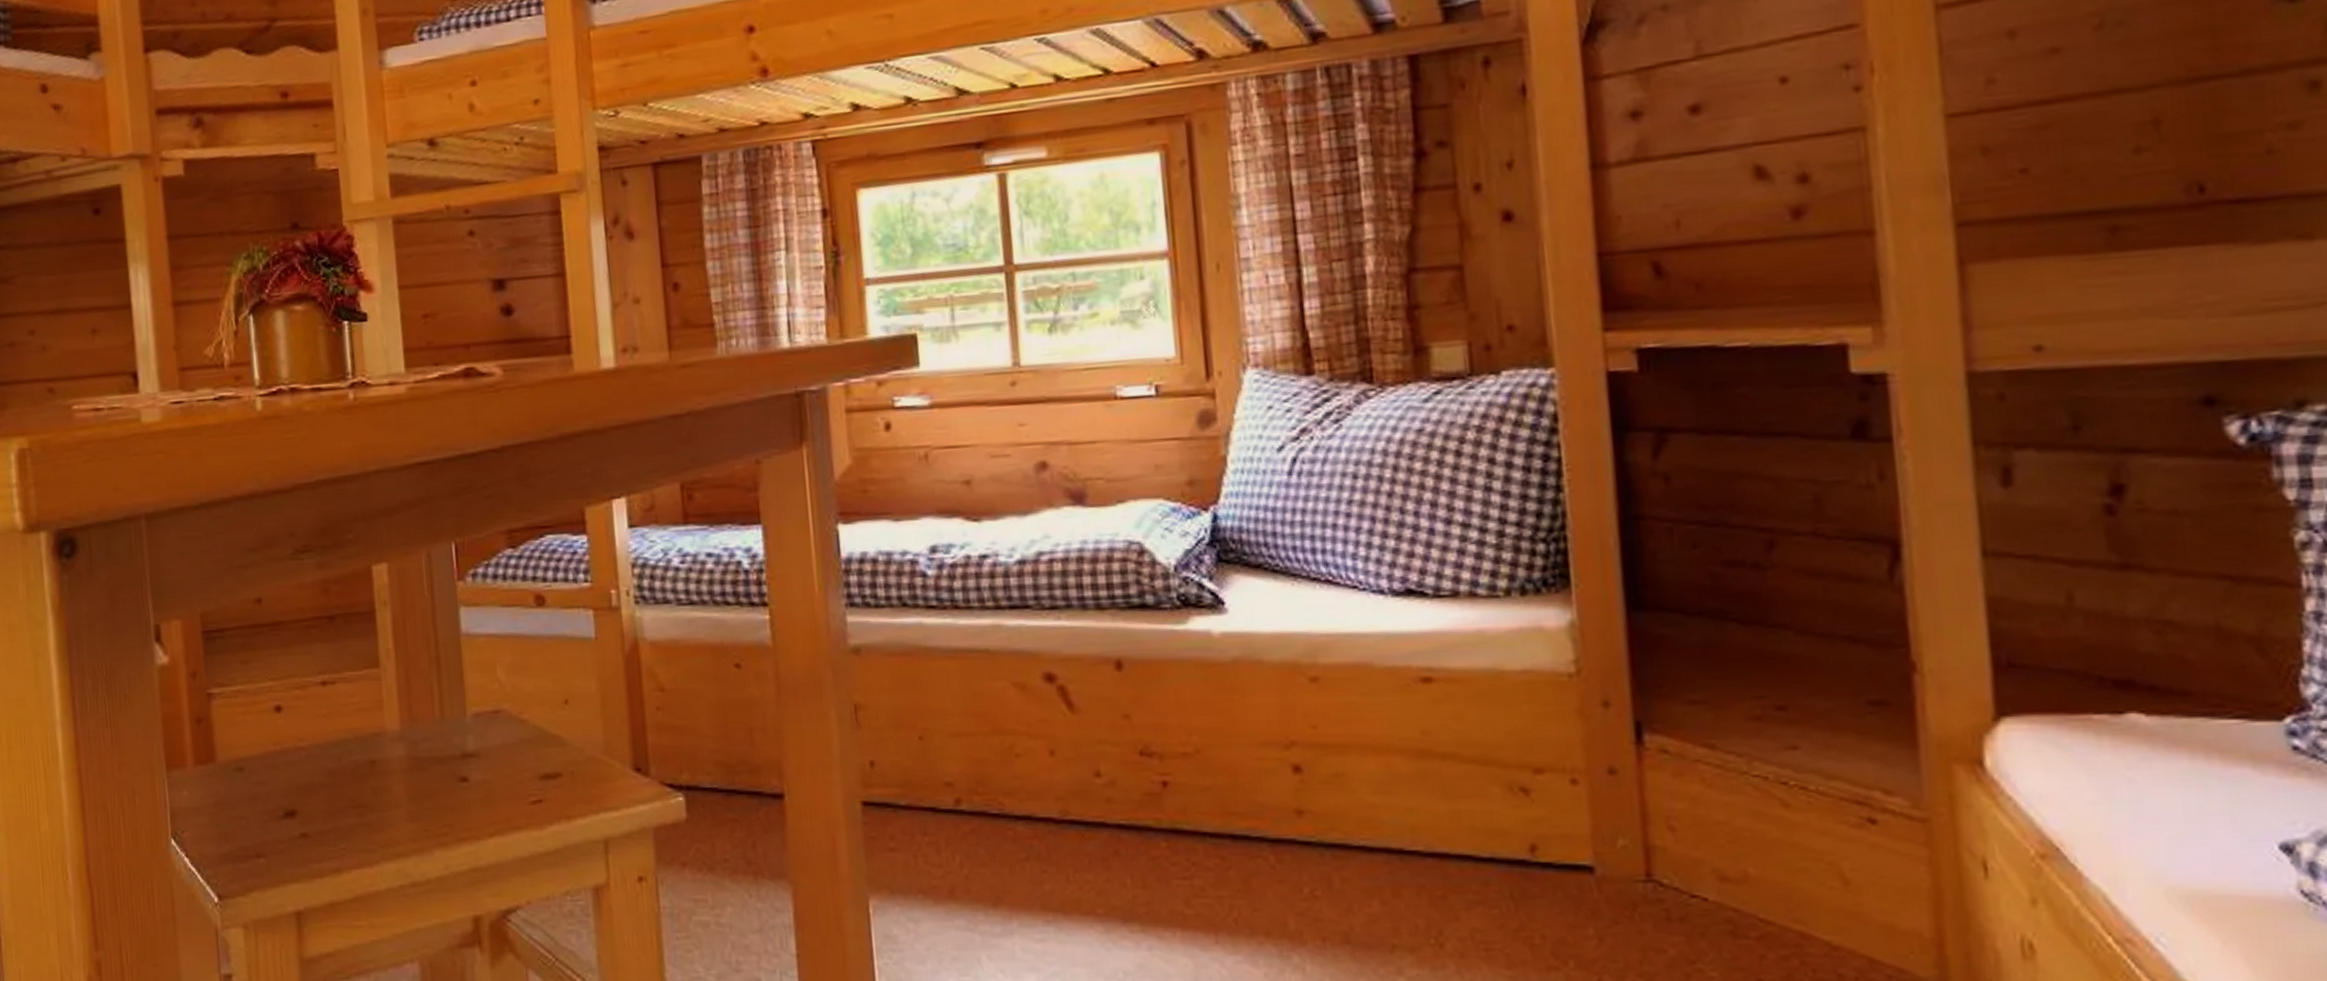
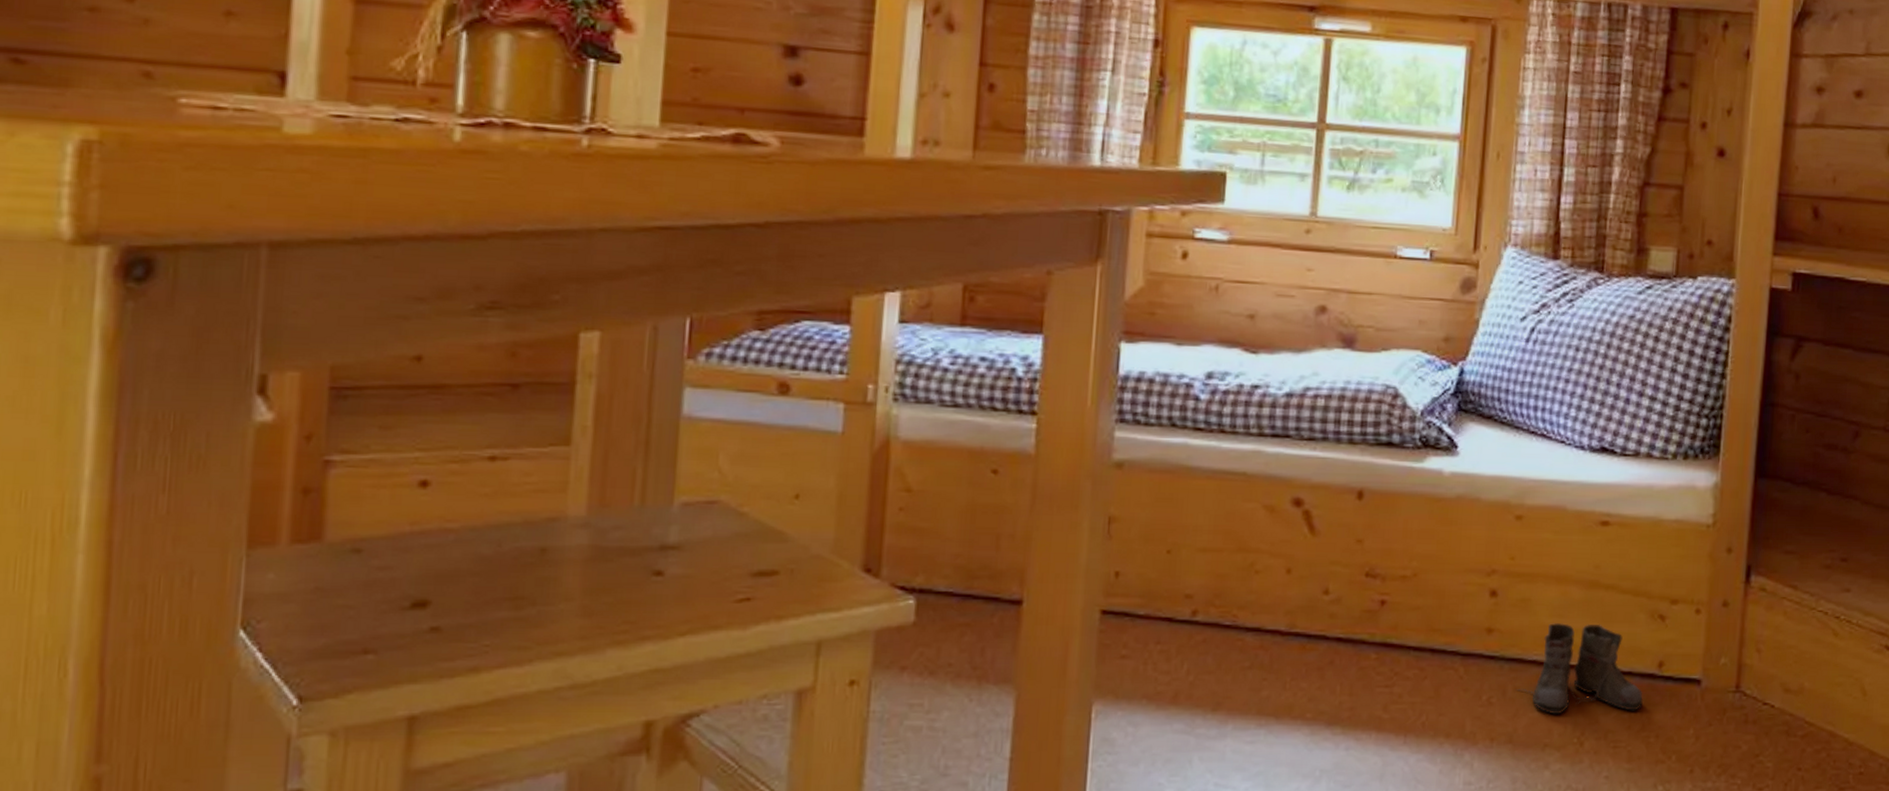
boots: none [1344,800,1516,910] -> present [1515,623,1643,715]

